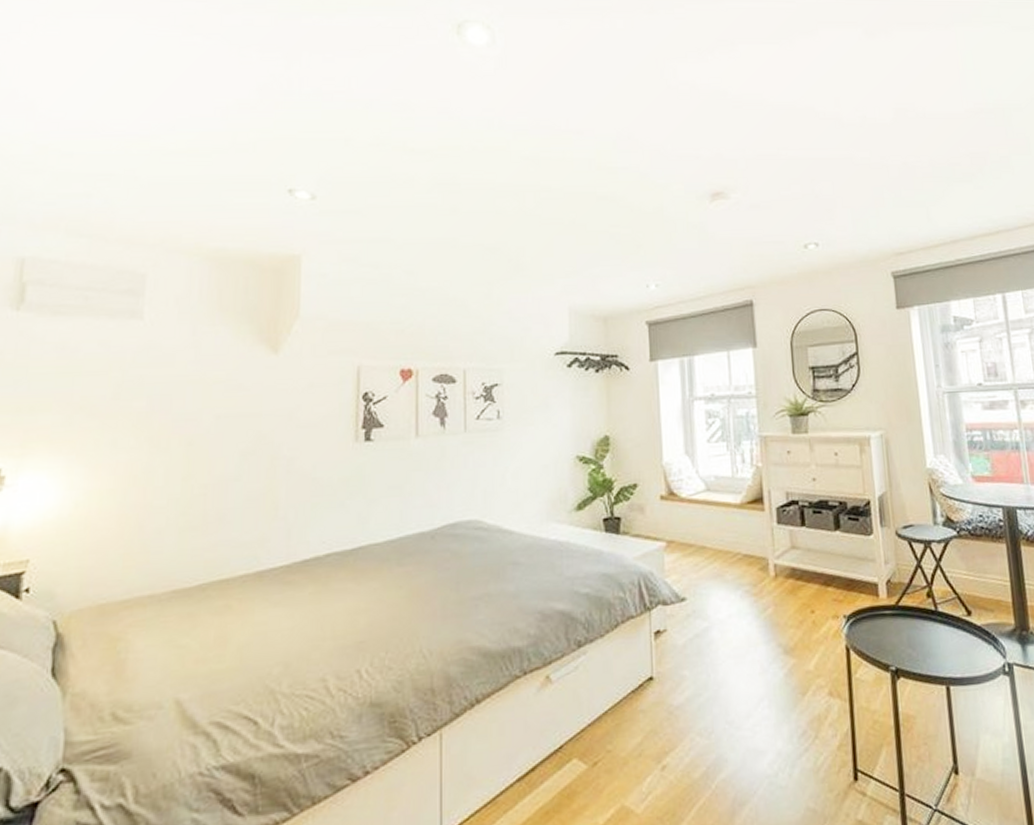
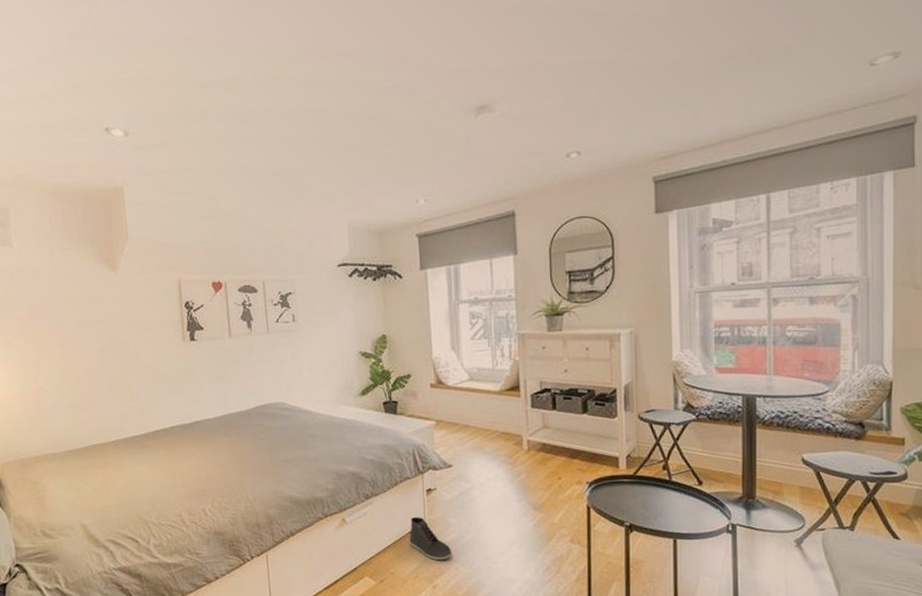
sneaker: none [631,669,686,730] -> present [409,517,452,561]

